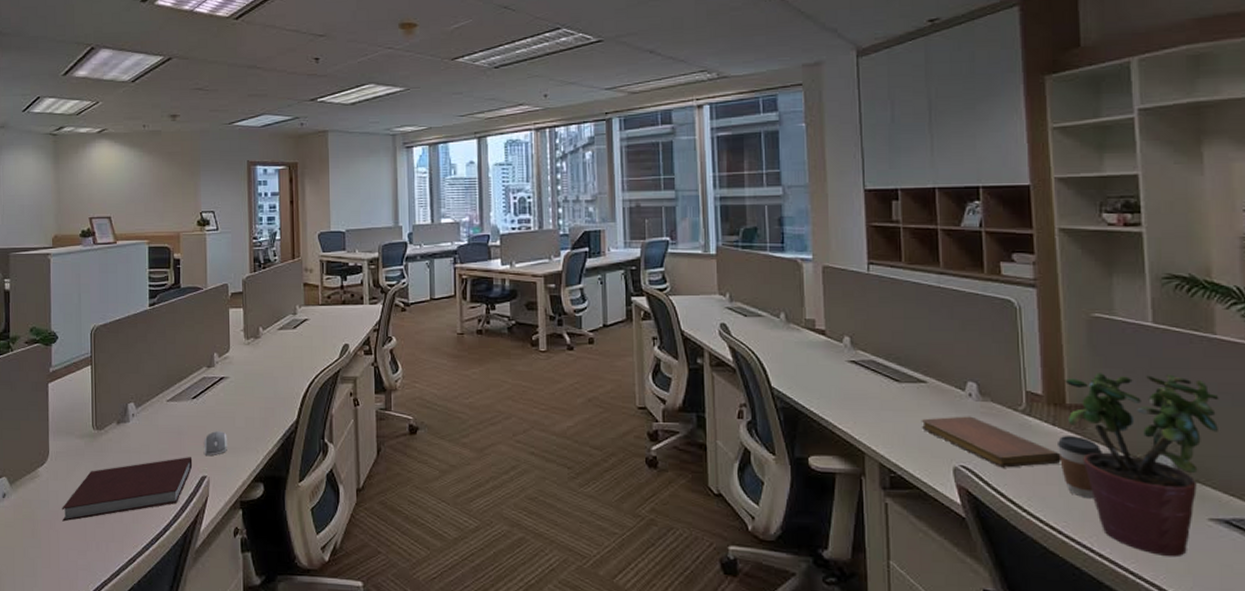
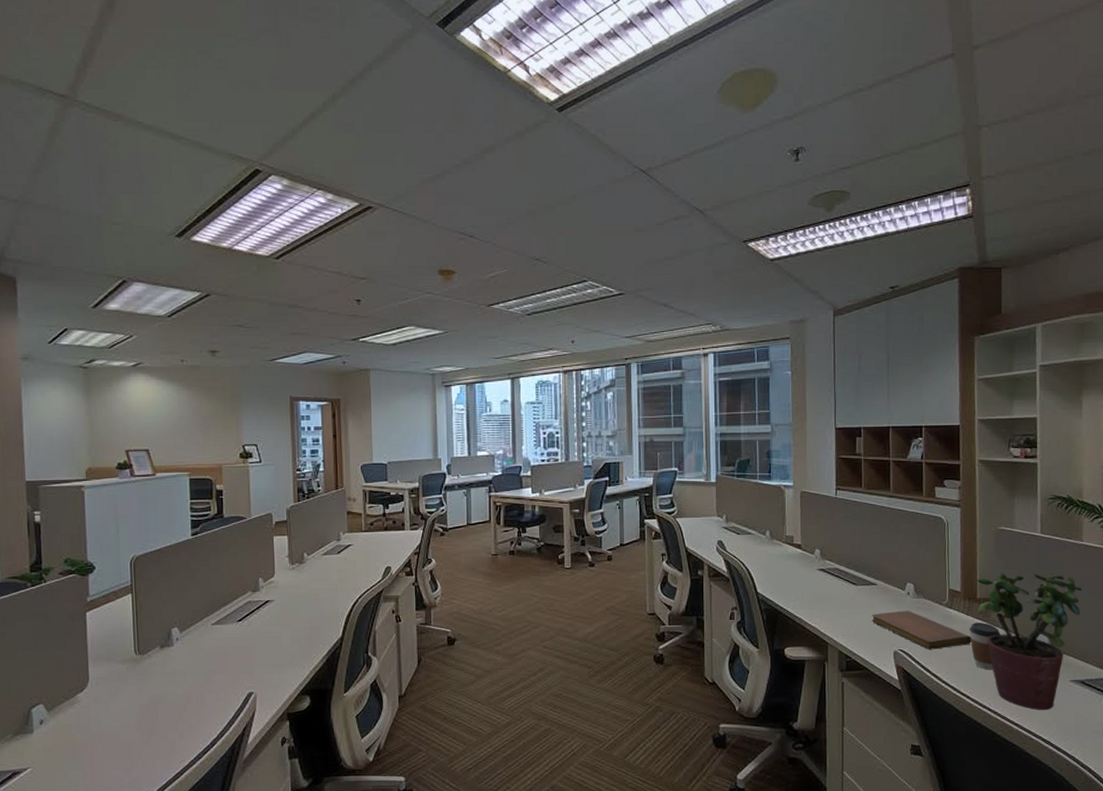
notebook: present [62,457,193,522] -> none [104,676,239,743]
computer mouse: present [204,431,227,455] -> none [250,651,274,673]

